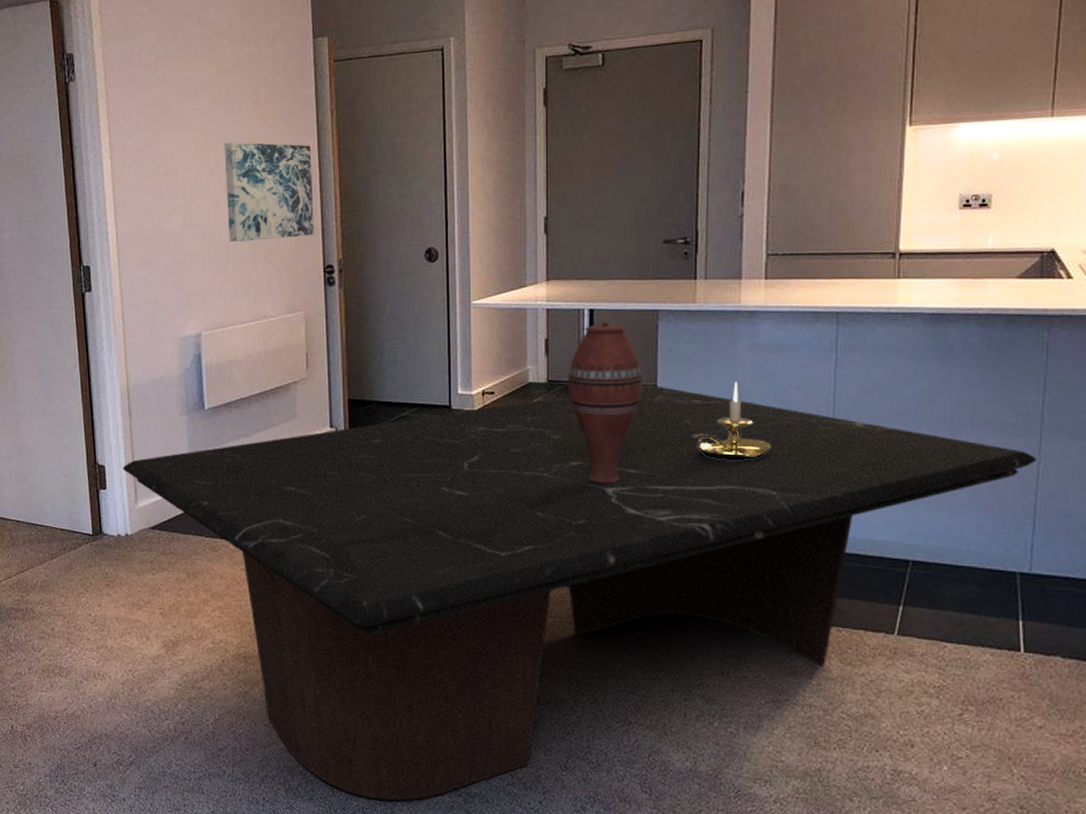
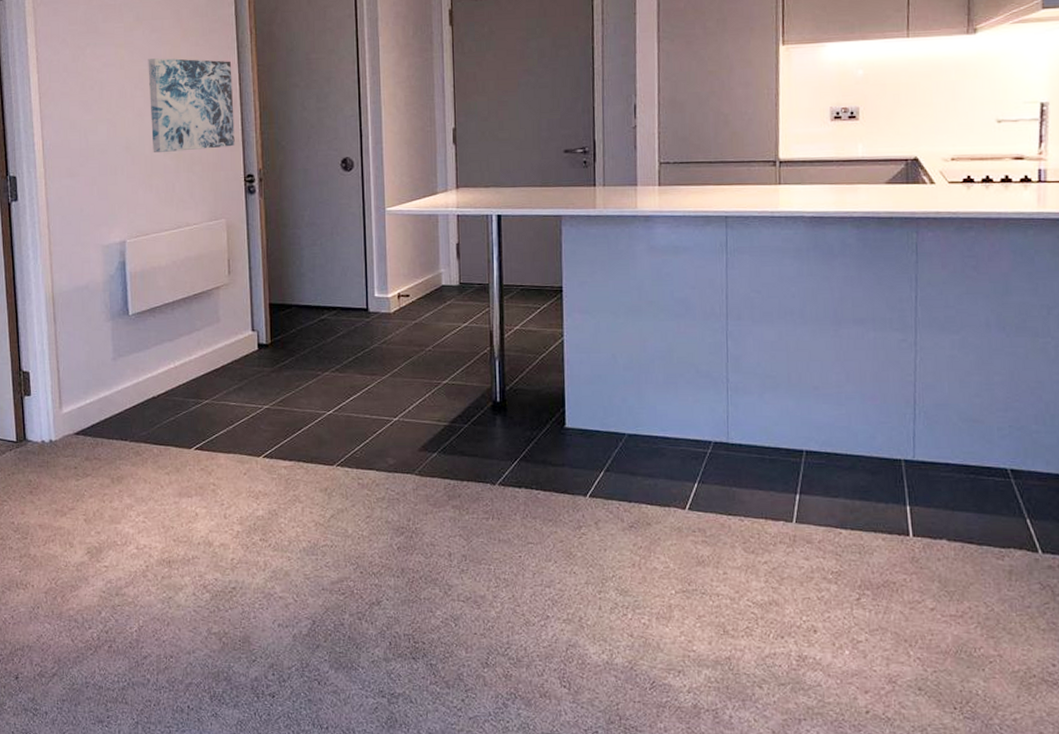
dining table: present [122,384,1038,801] -> none [47,286,914,704]
vase: present [568,322,643,482] -> none [479,227,550,381]
candle holder: present [693,381,771,460] -> none [597,281,670,357]

